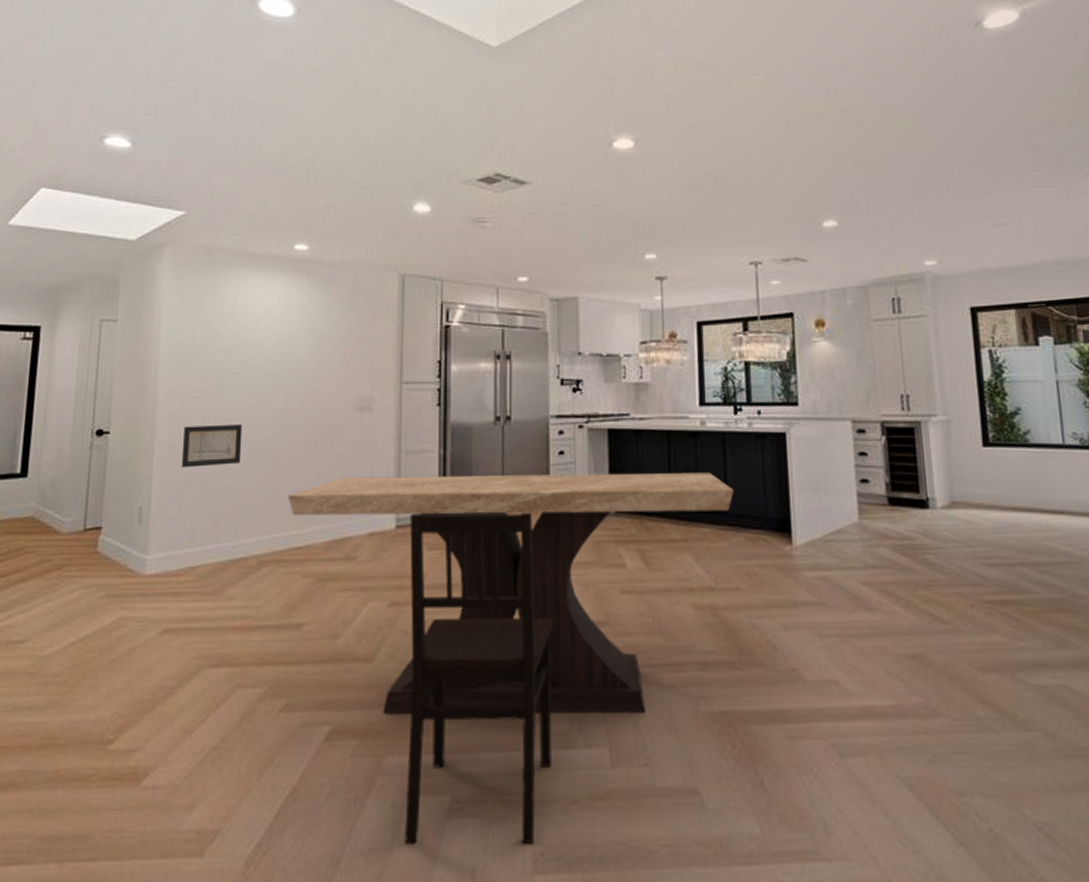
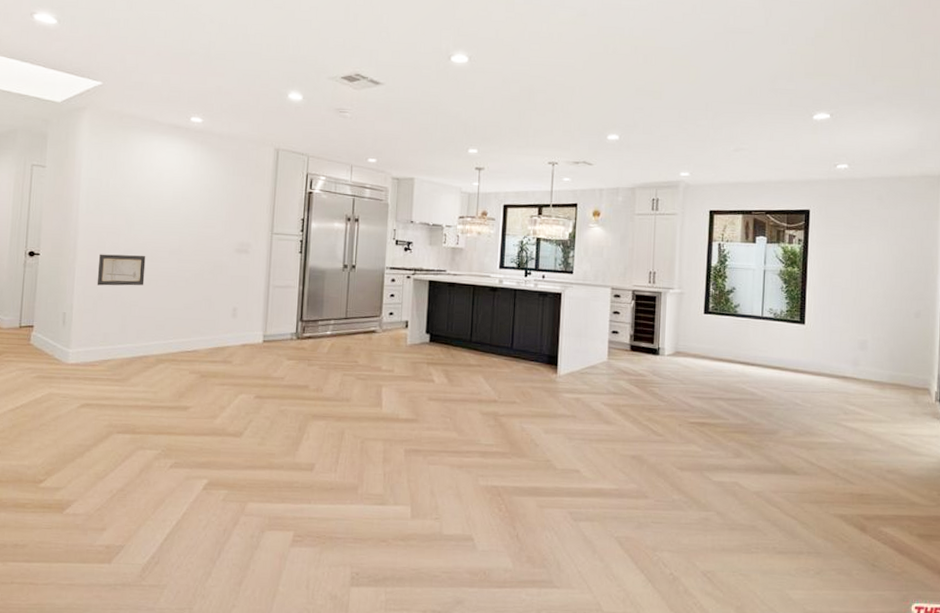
table: present [287,472,733,715] -> none [180,302,518,484]
dining chair: present [404,512,554,844] -> none [259,333,377,567]

